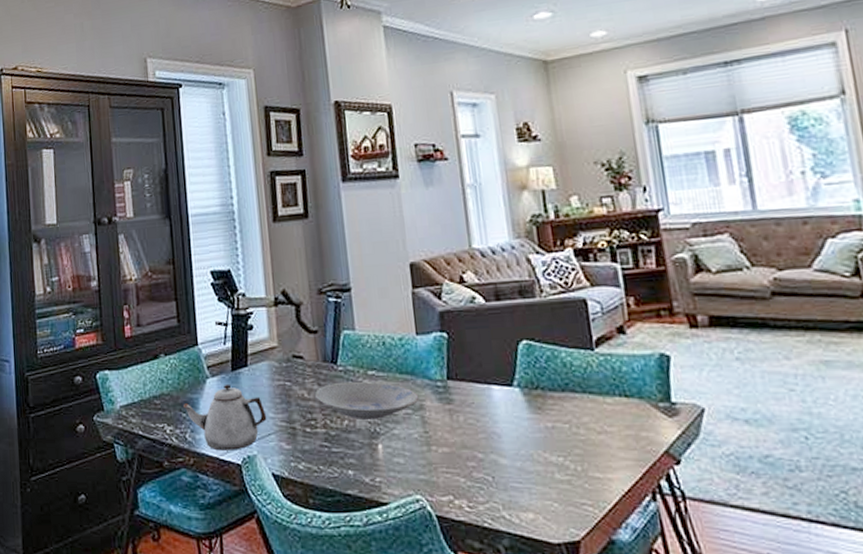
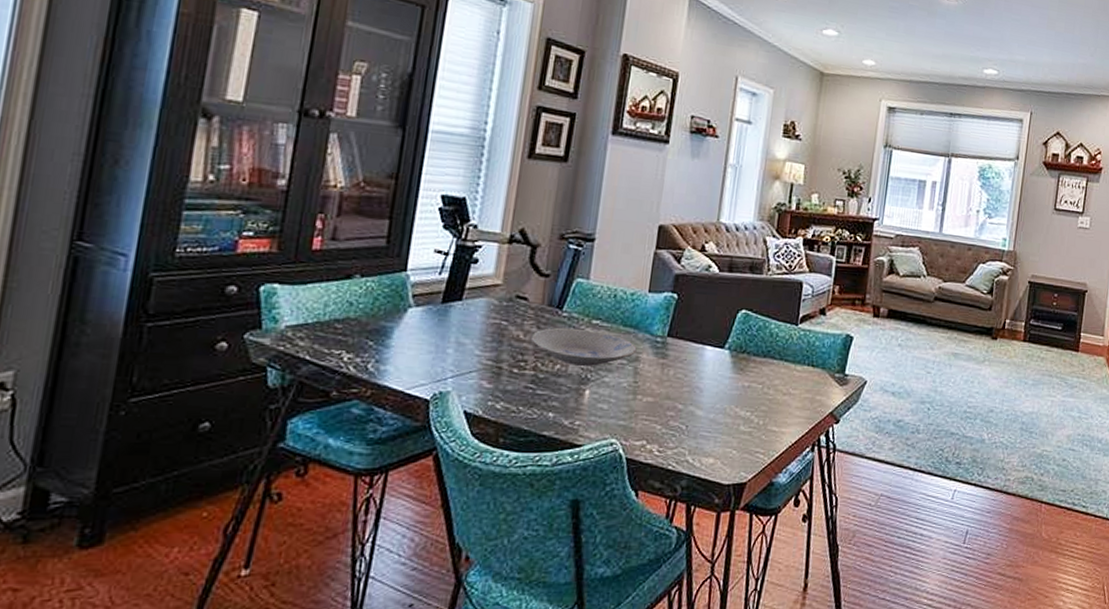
teapot: present [183,383,267,451] -> none [372,315,472,385]

